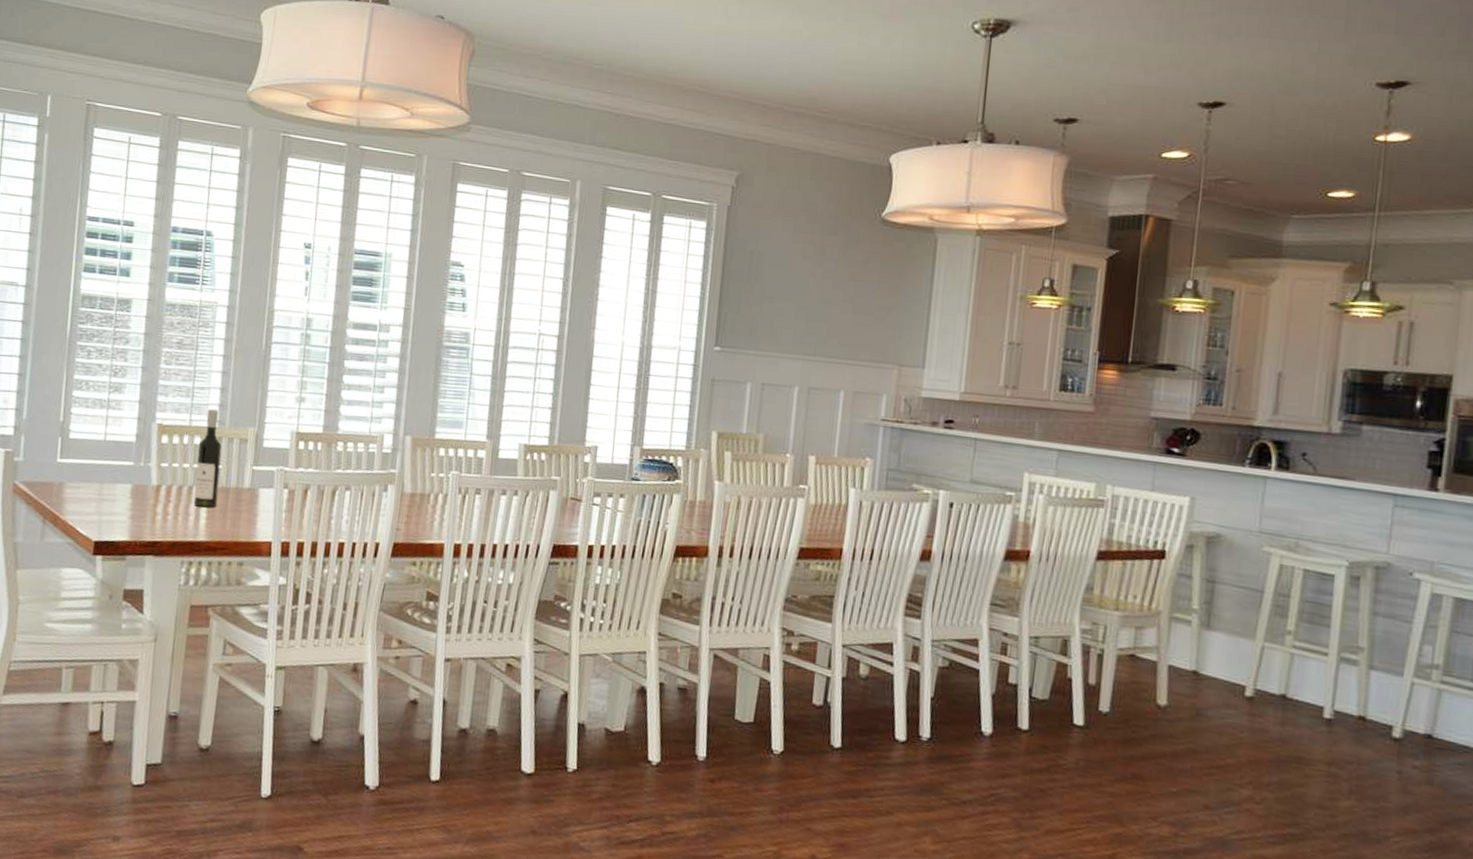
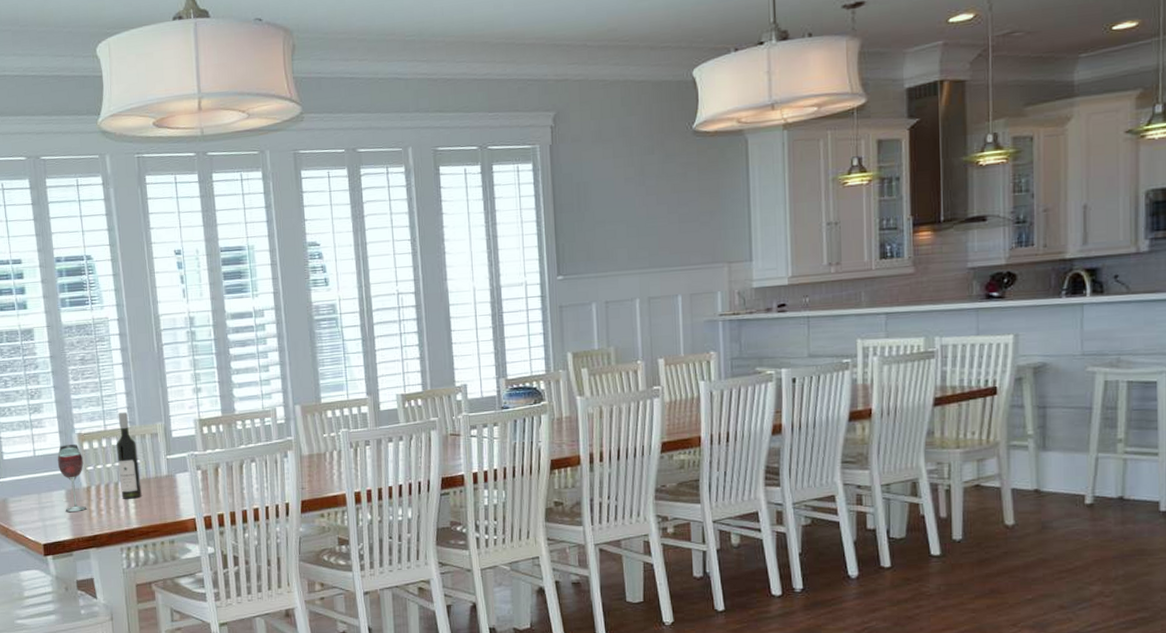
wineglass: none [127,434,160,512] -> present [57,444,87,512]

